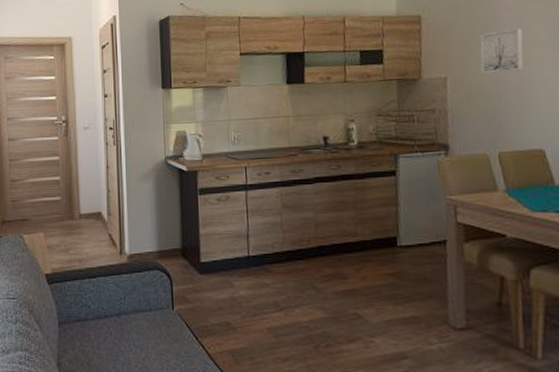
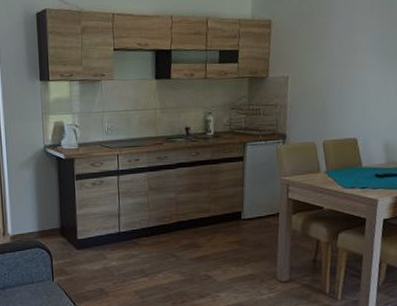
wall art: present [480,28,524,74] -> none [315,35,350,74]

